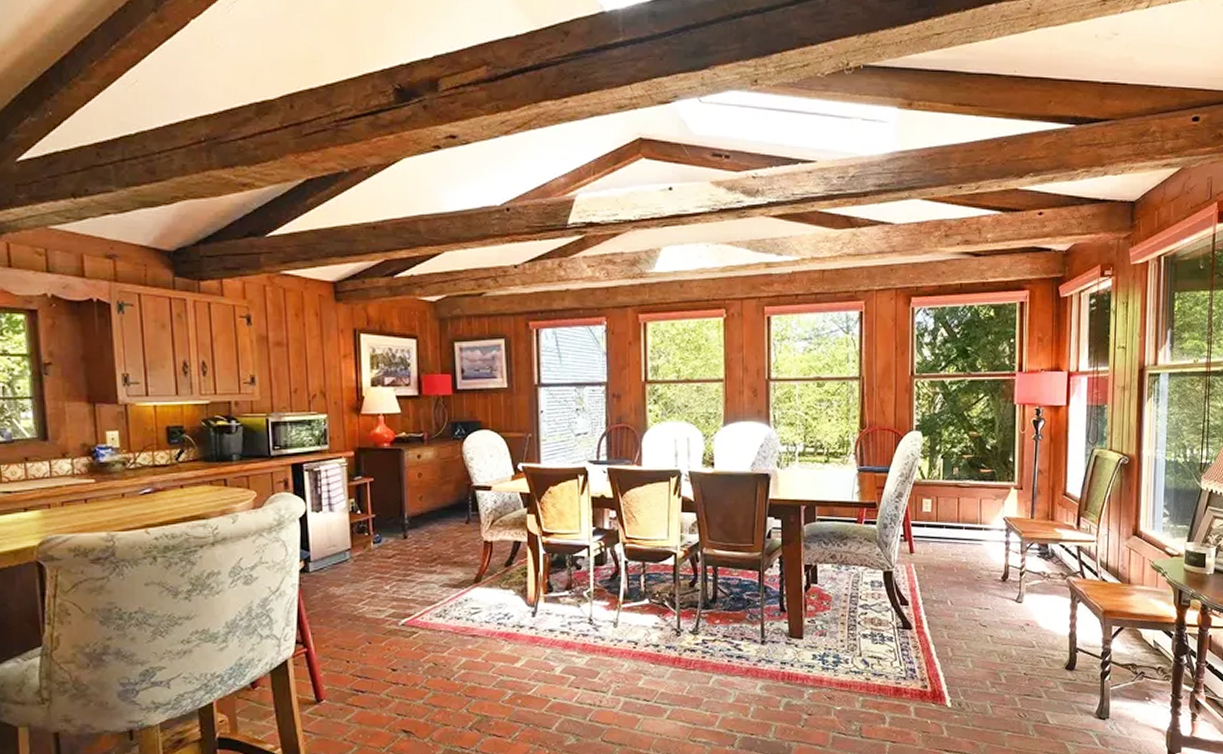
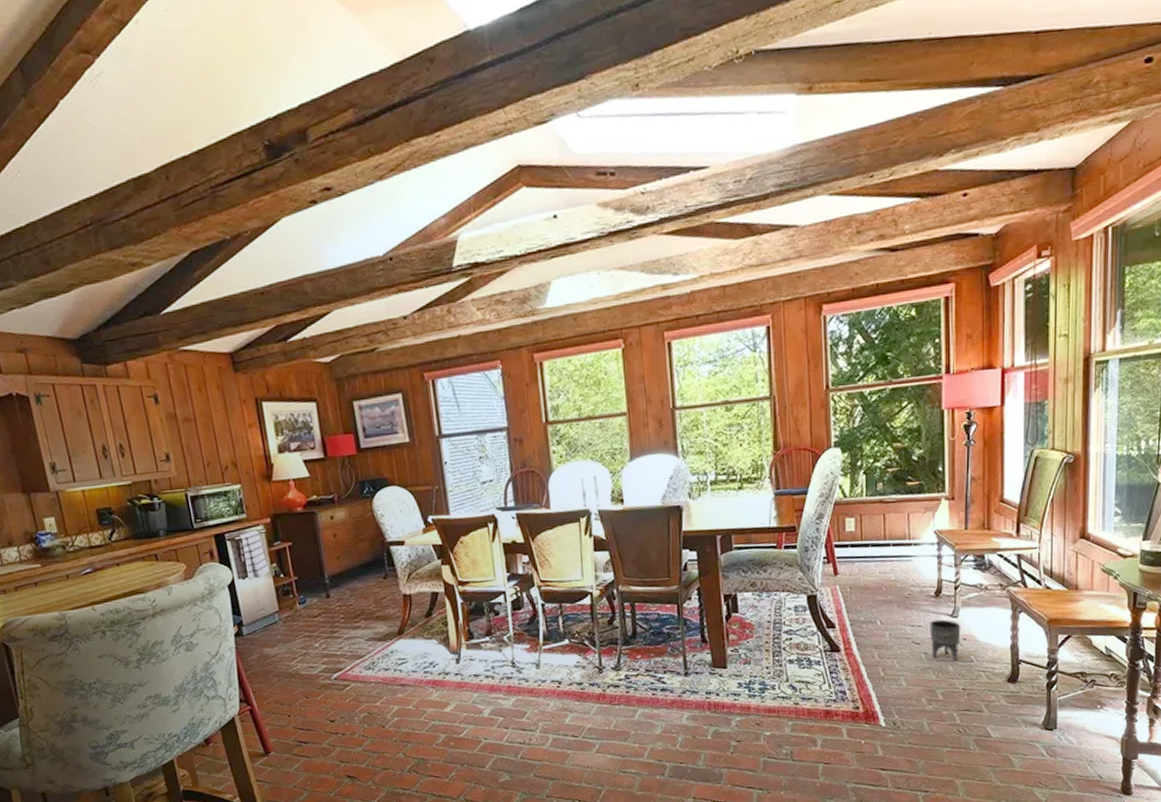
planter: none [996,604,1025,645] -> present [929,619,961,660]

